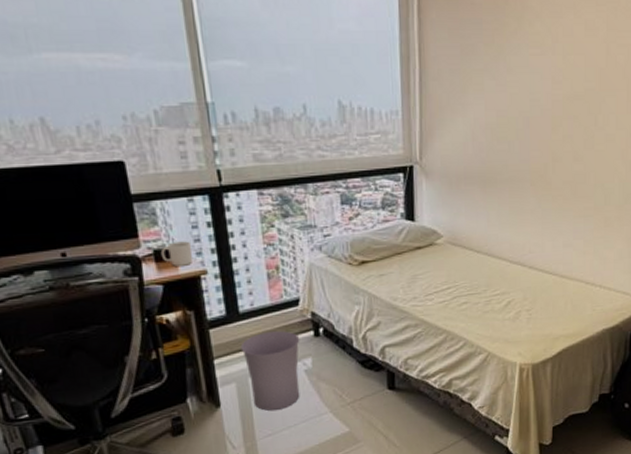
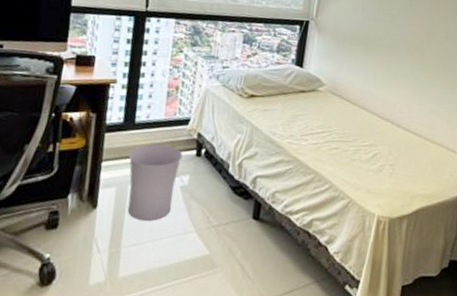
mug: present [160,241,193,266] -> none [81,51,110,73]

